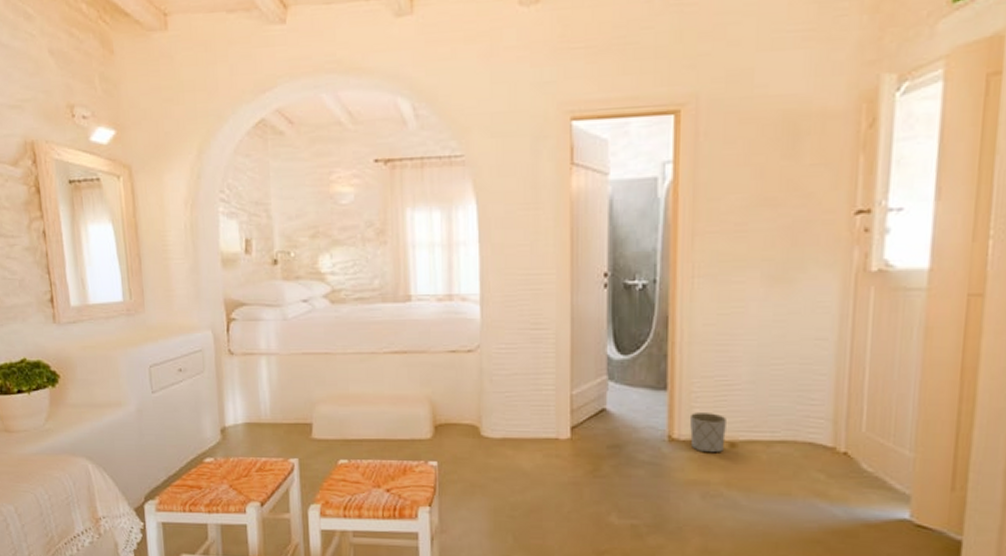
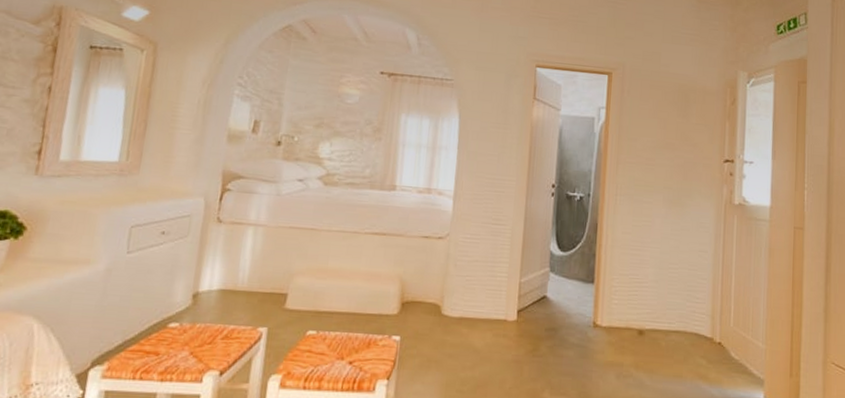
planter: present [689,413,726,452] -> none [609,304,637,338]

